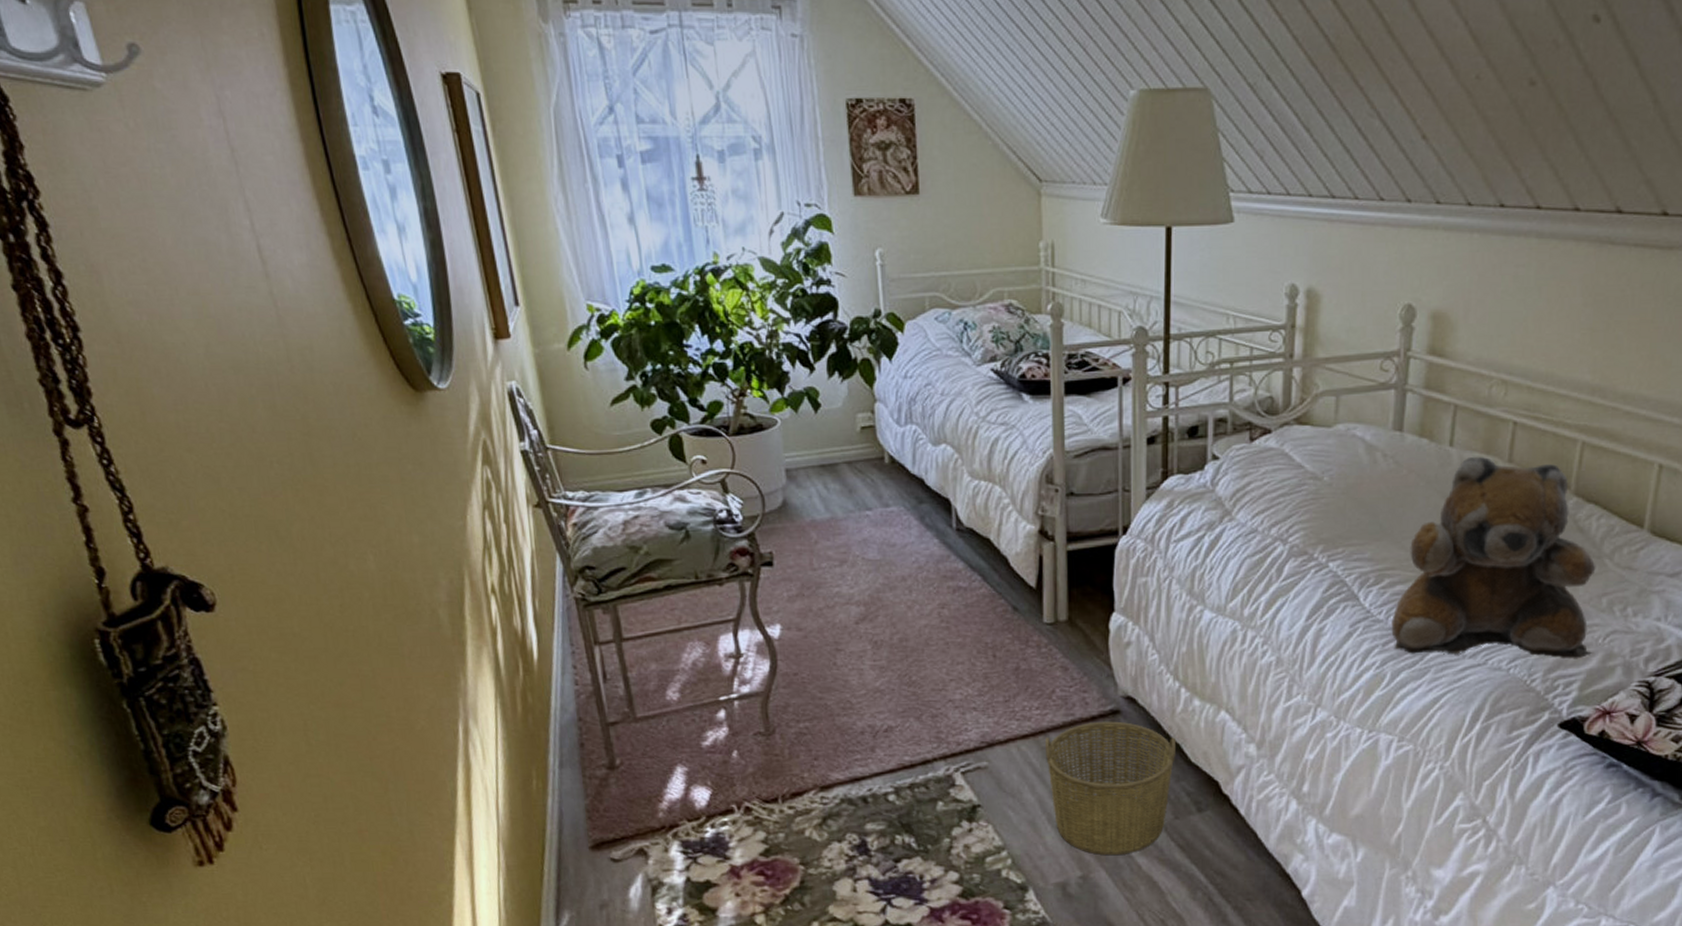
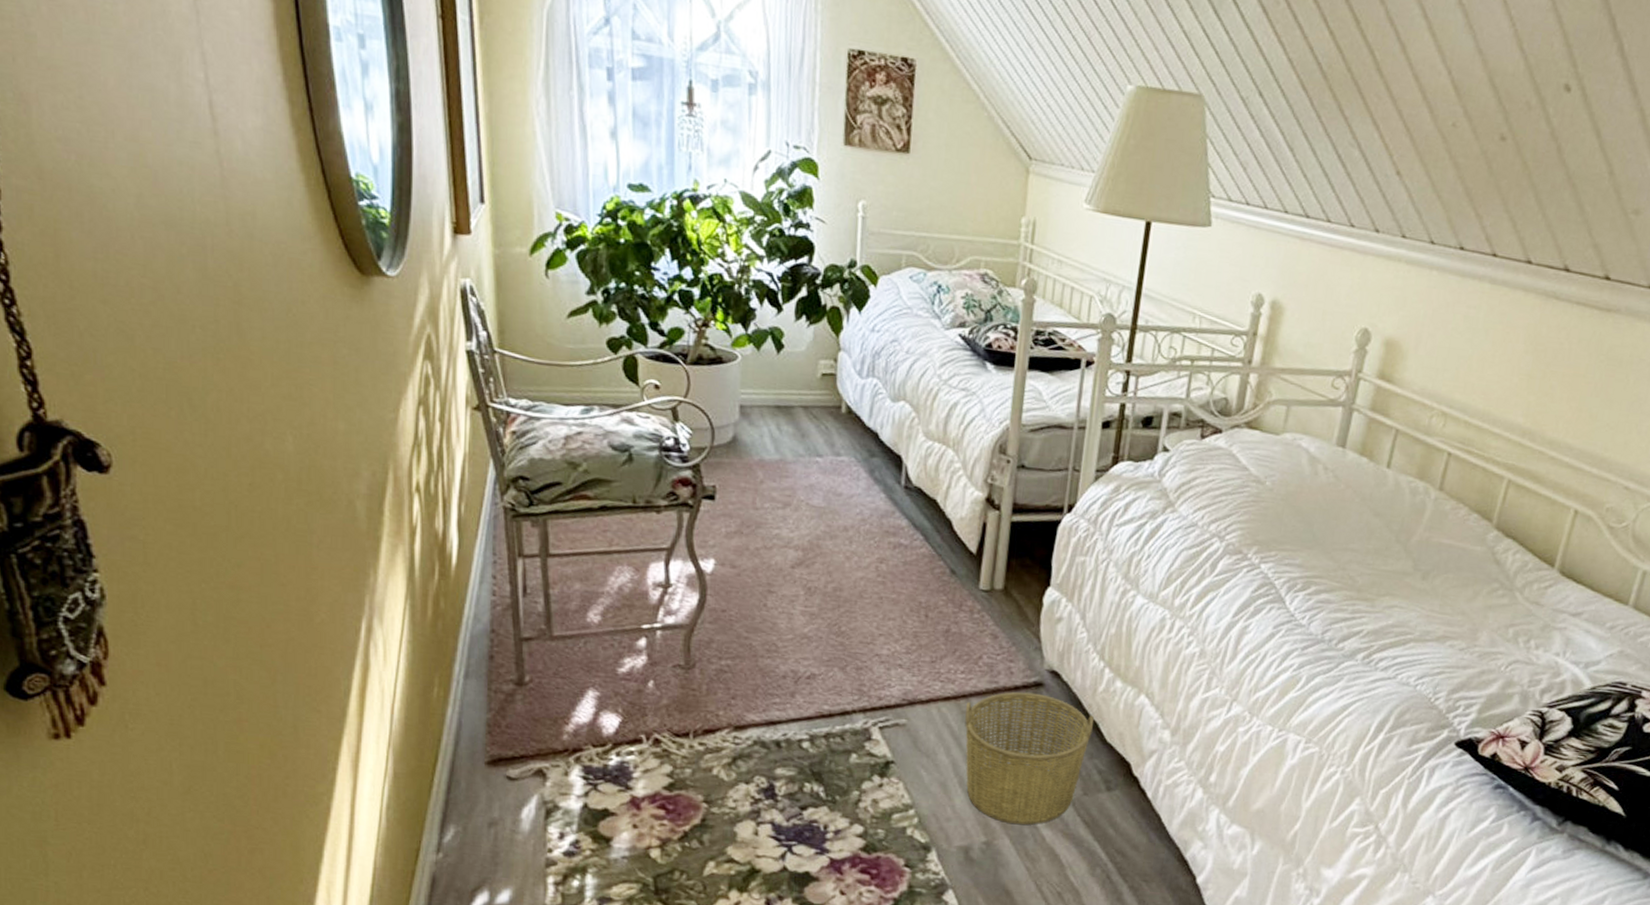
teddy bear: present [1391,457,1596,659] -> none [1311,481,1508,683]

